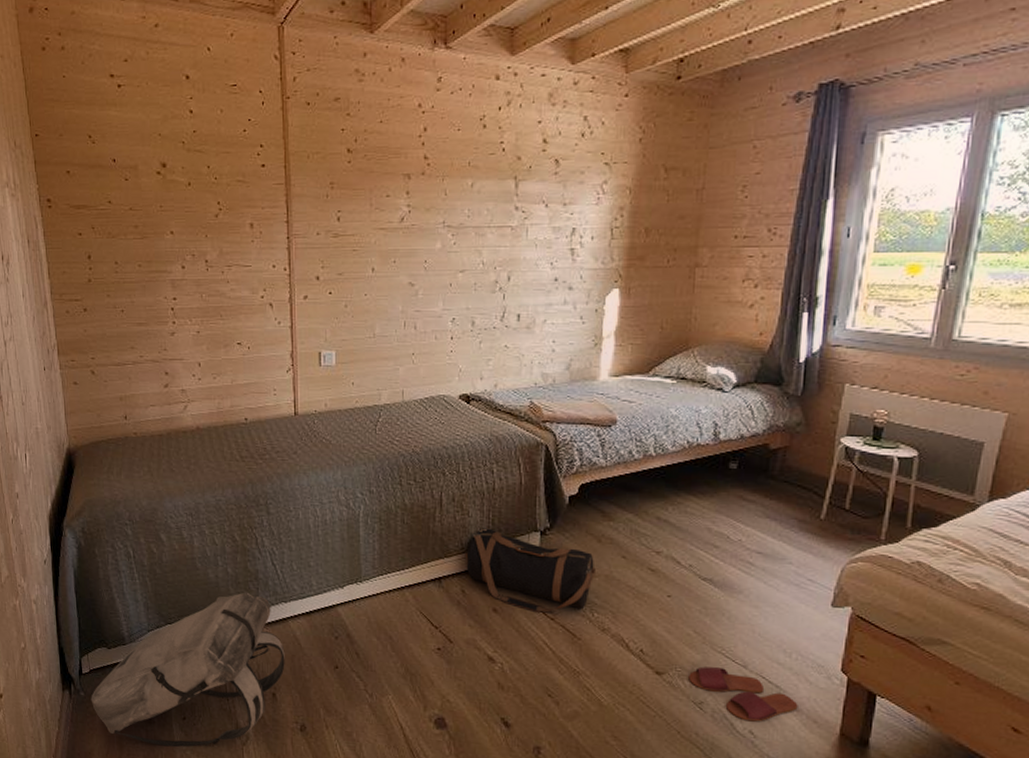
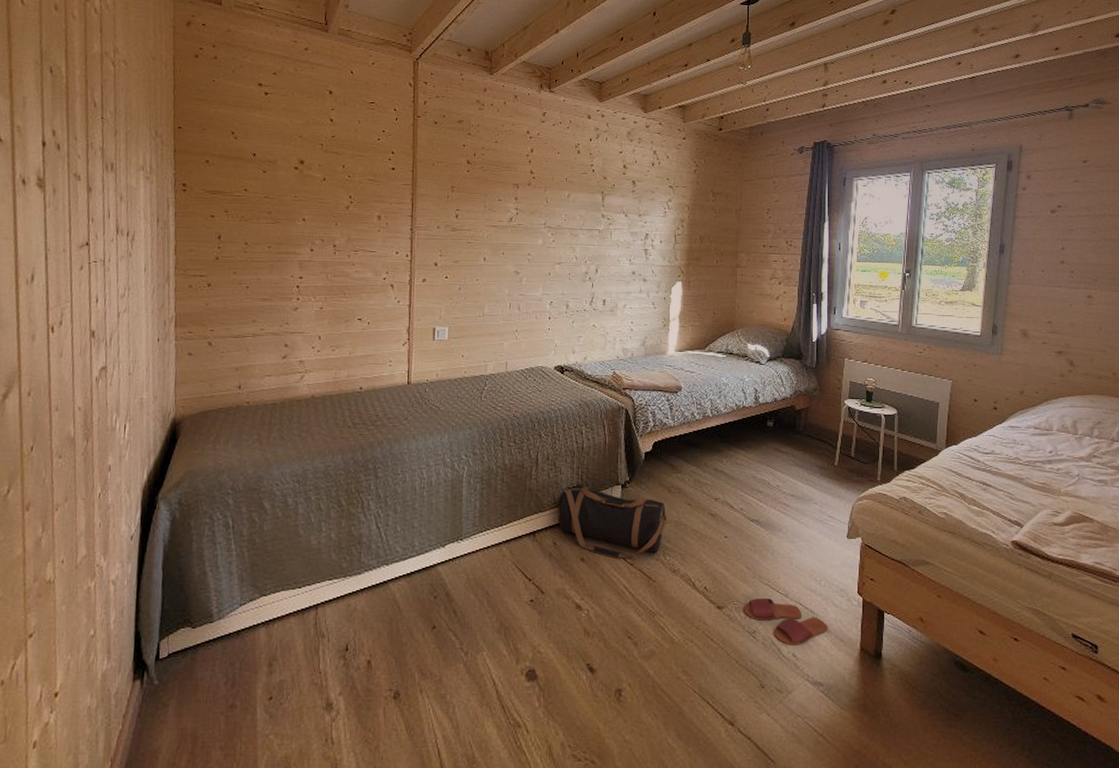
backpack: present [91,592,285,747] -> none [165,557,383,733]

